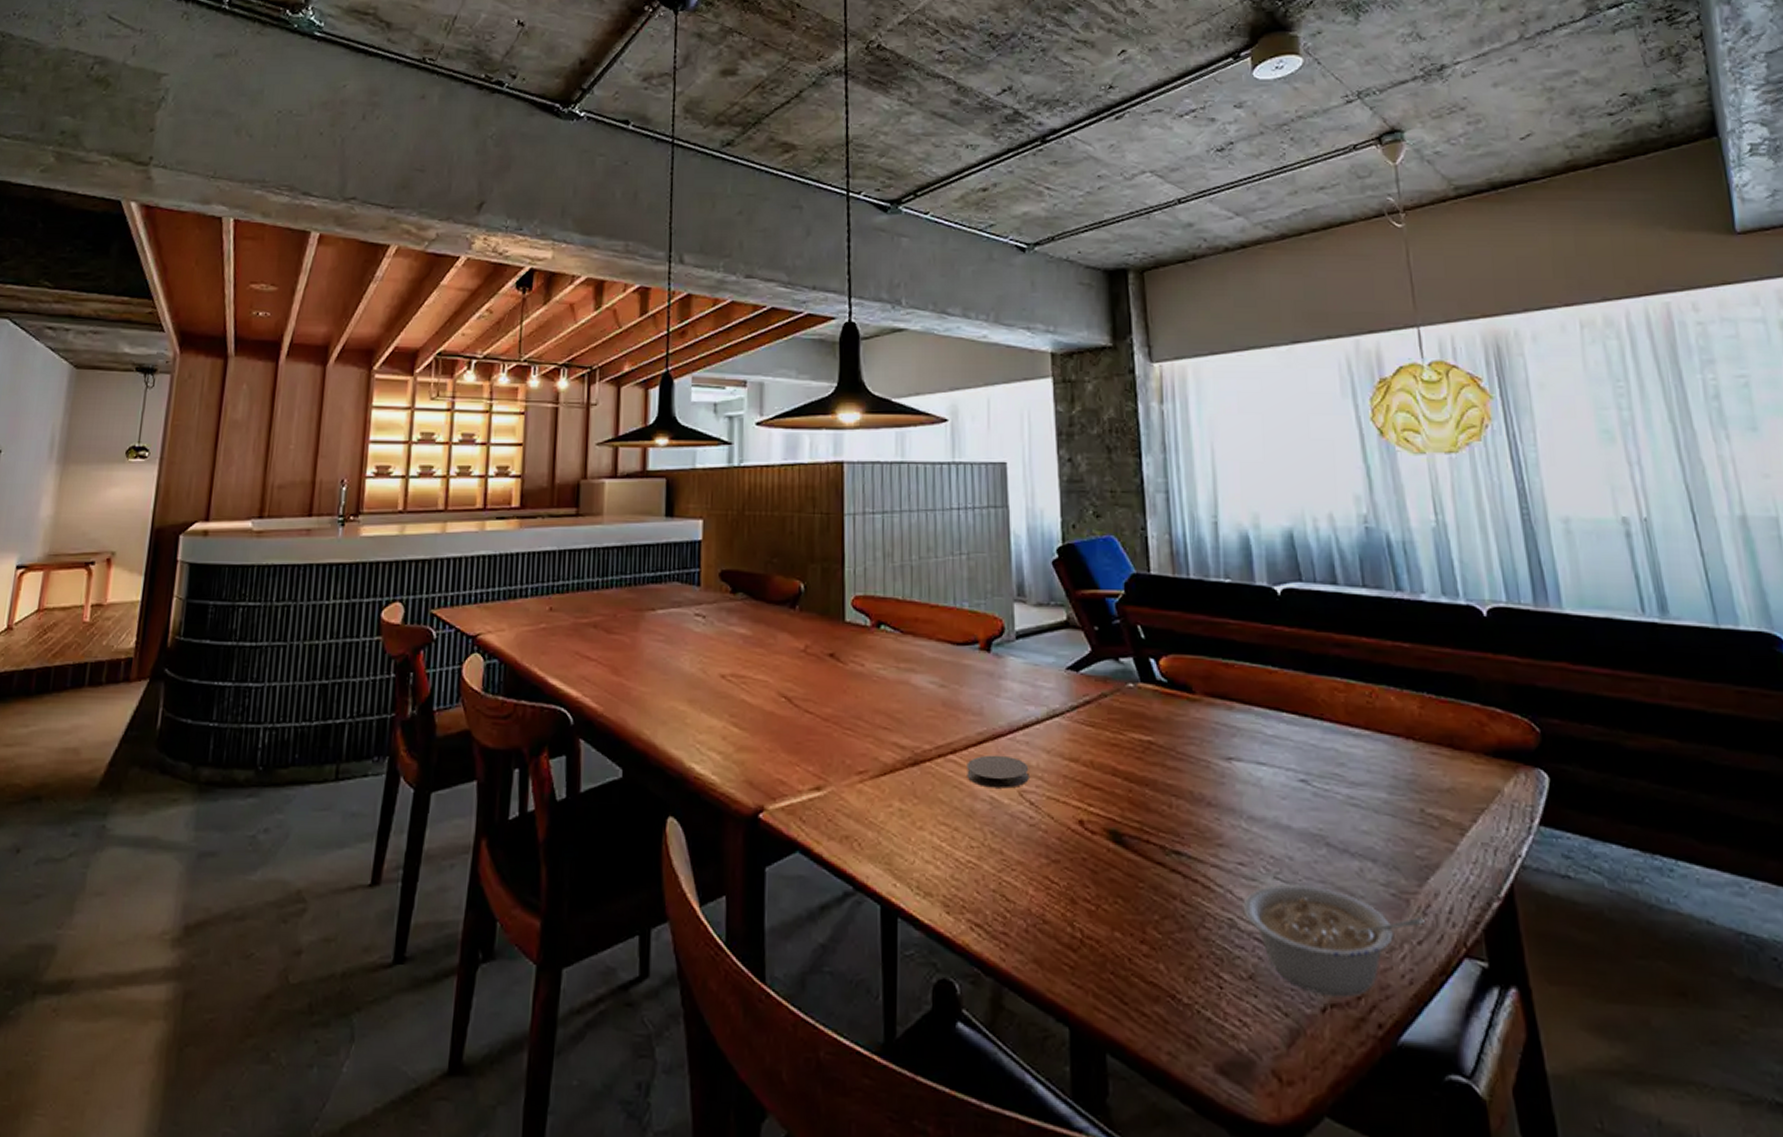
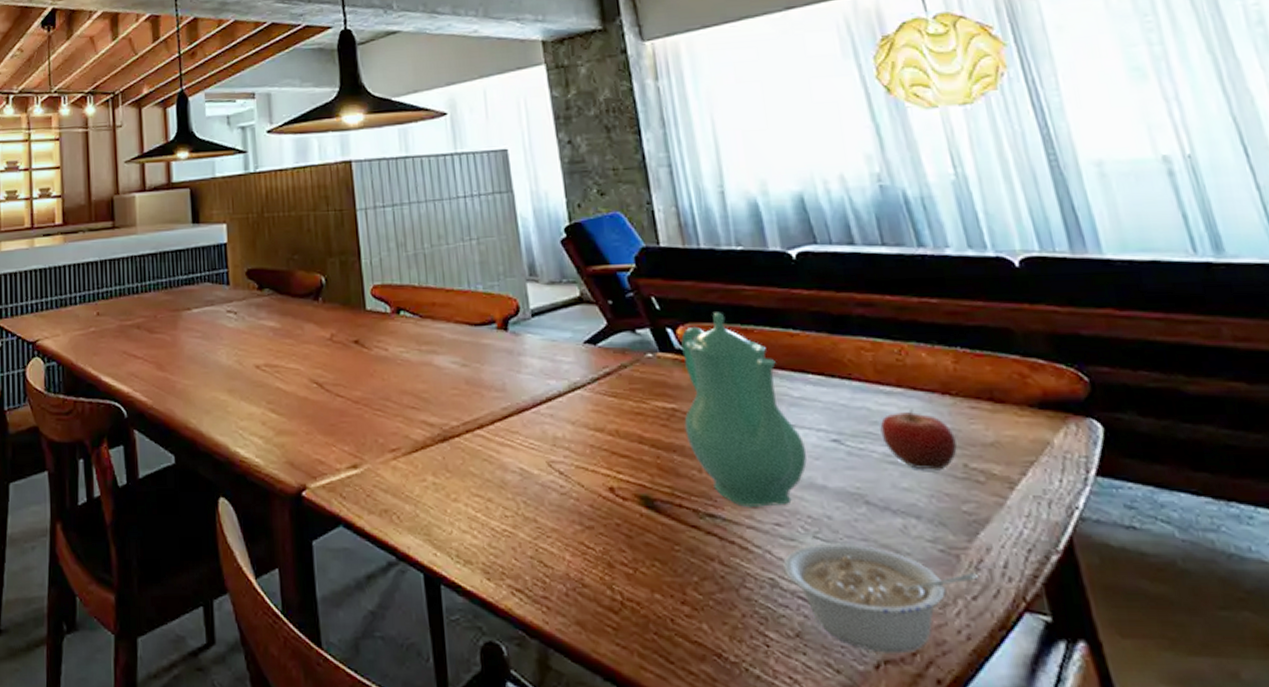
coaster: present [967,755,1029,789] -> none [494,428,556,460]
teapot: none [1159,644,1274,847] -> present [681,312,807,508]
fruit: none [1346,752,1416,815] -> present [880,409,957,470]

